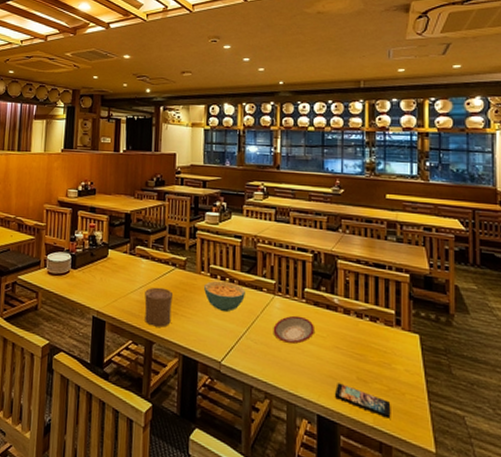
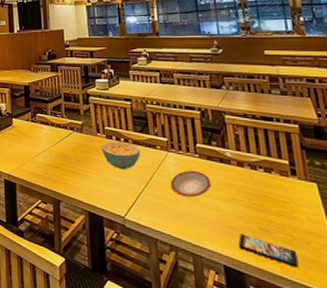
cup: present [144,287,172,327] -> none [48,150,74,187]

